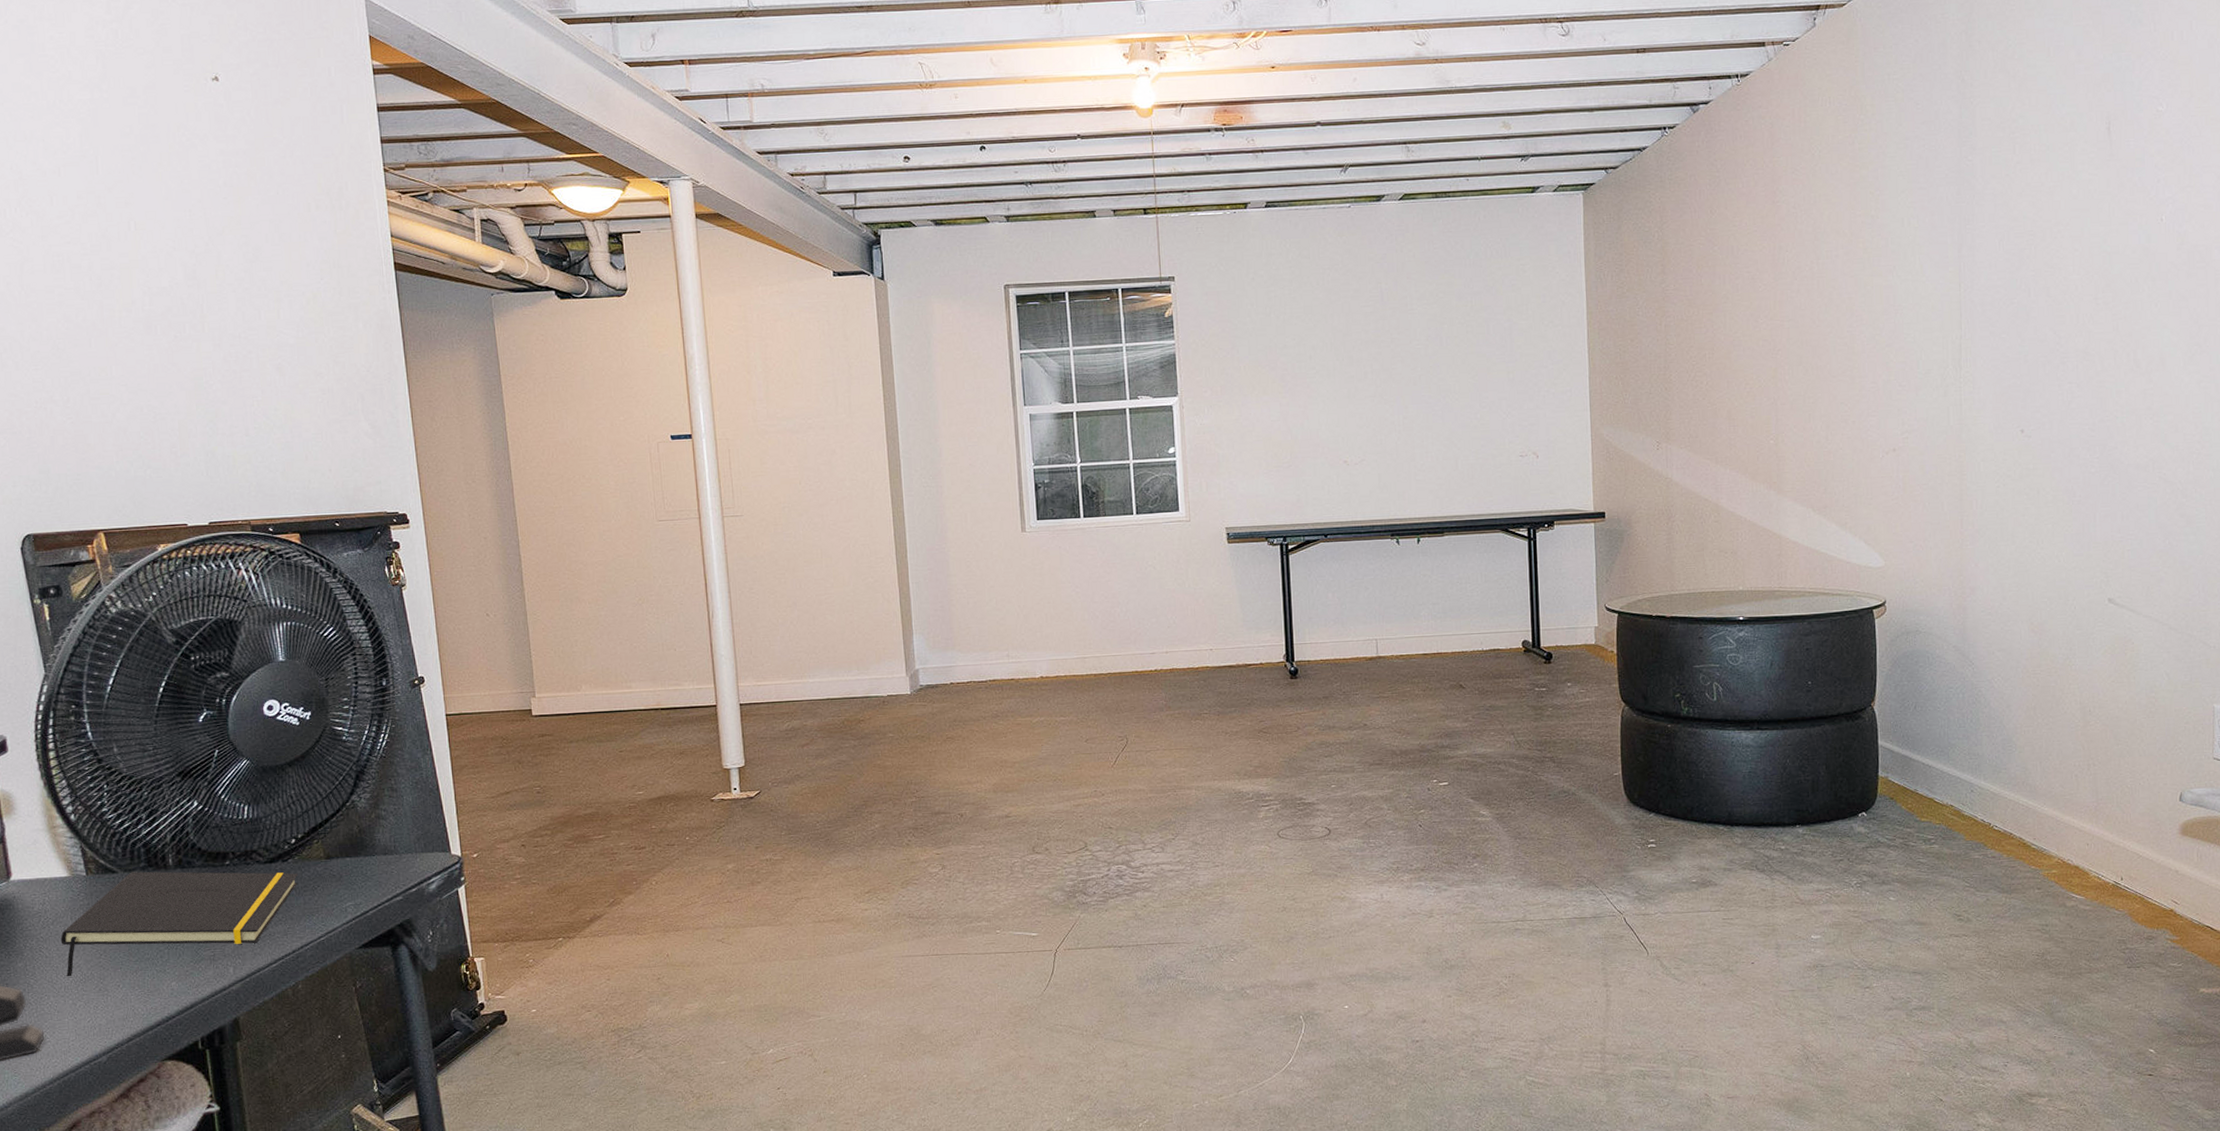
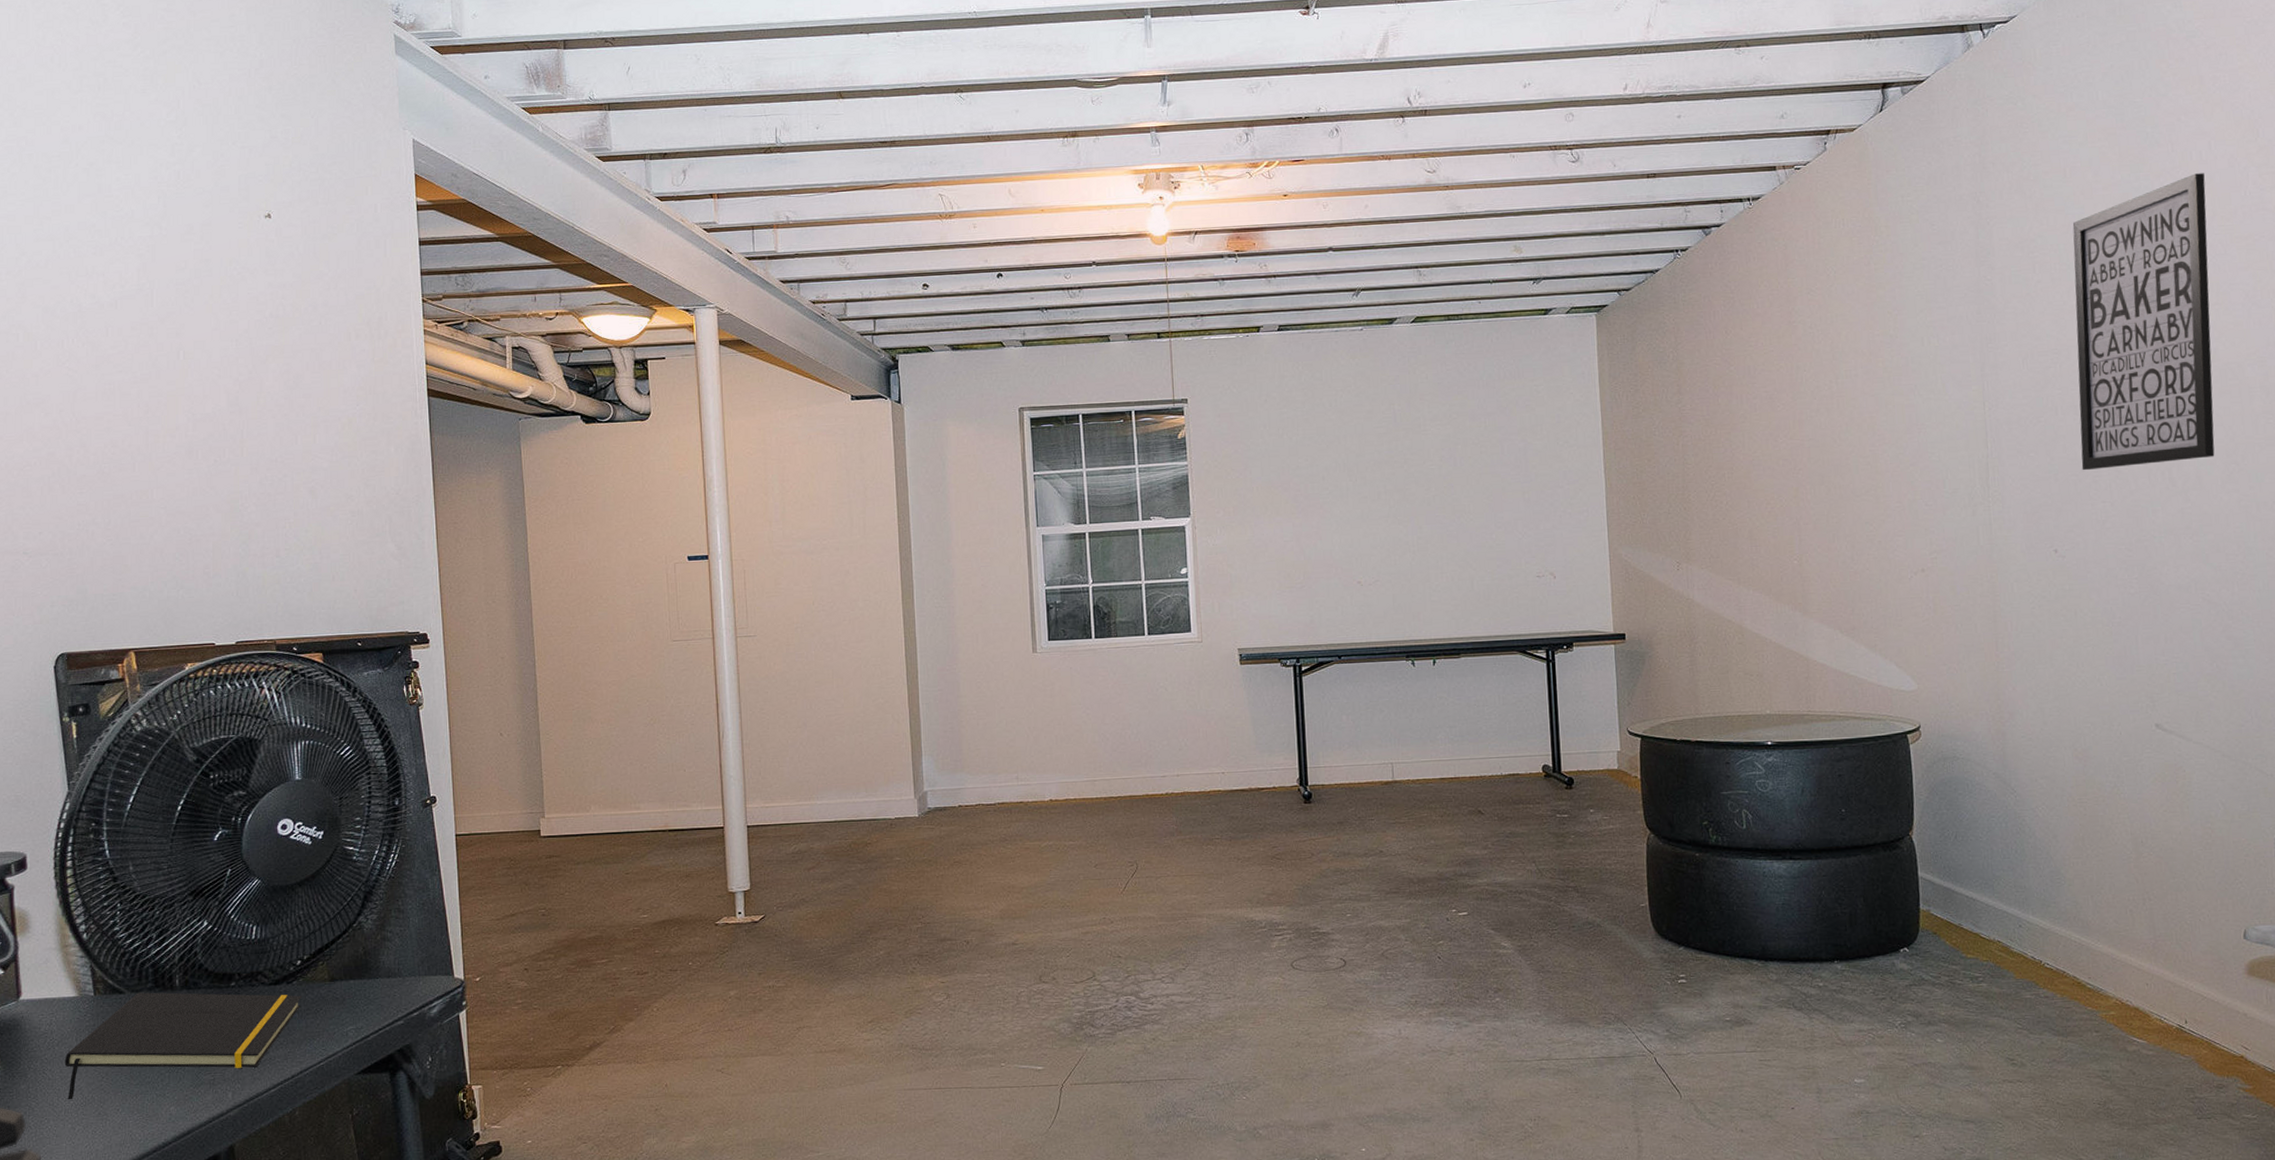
wall art: none [2051,53,2185,352] -> present [2072,173,2215,471]

